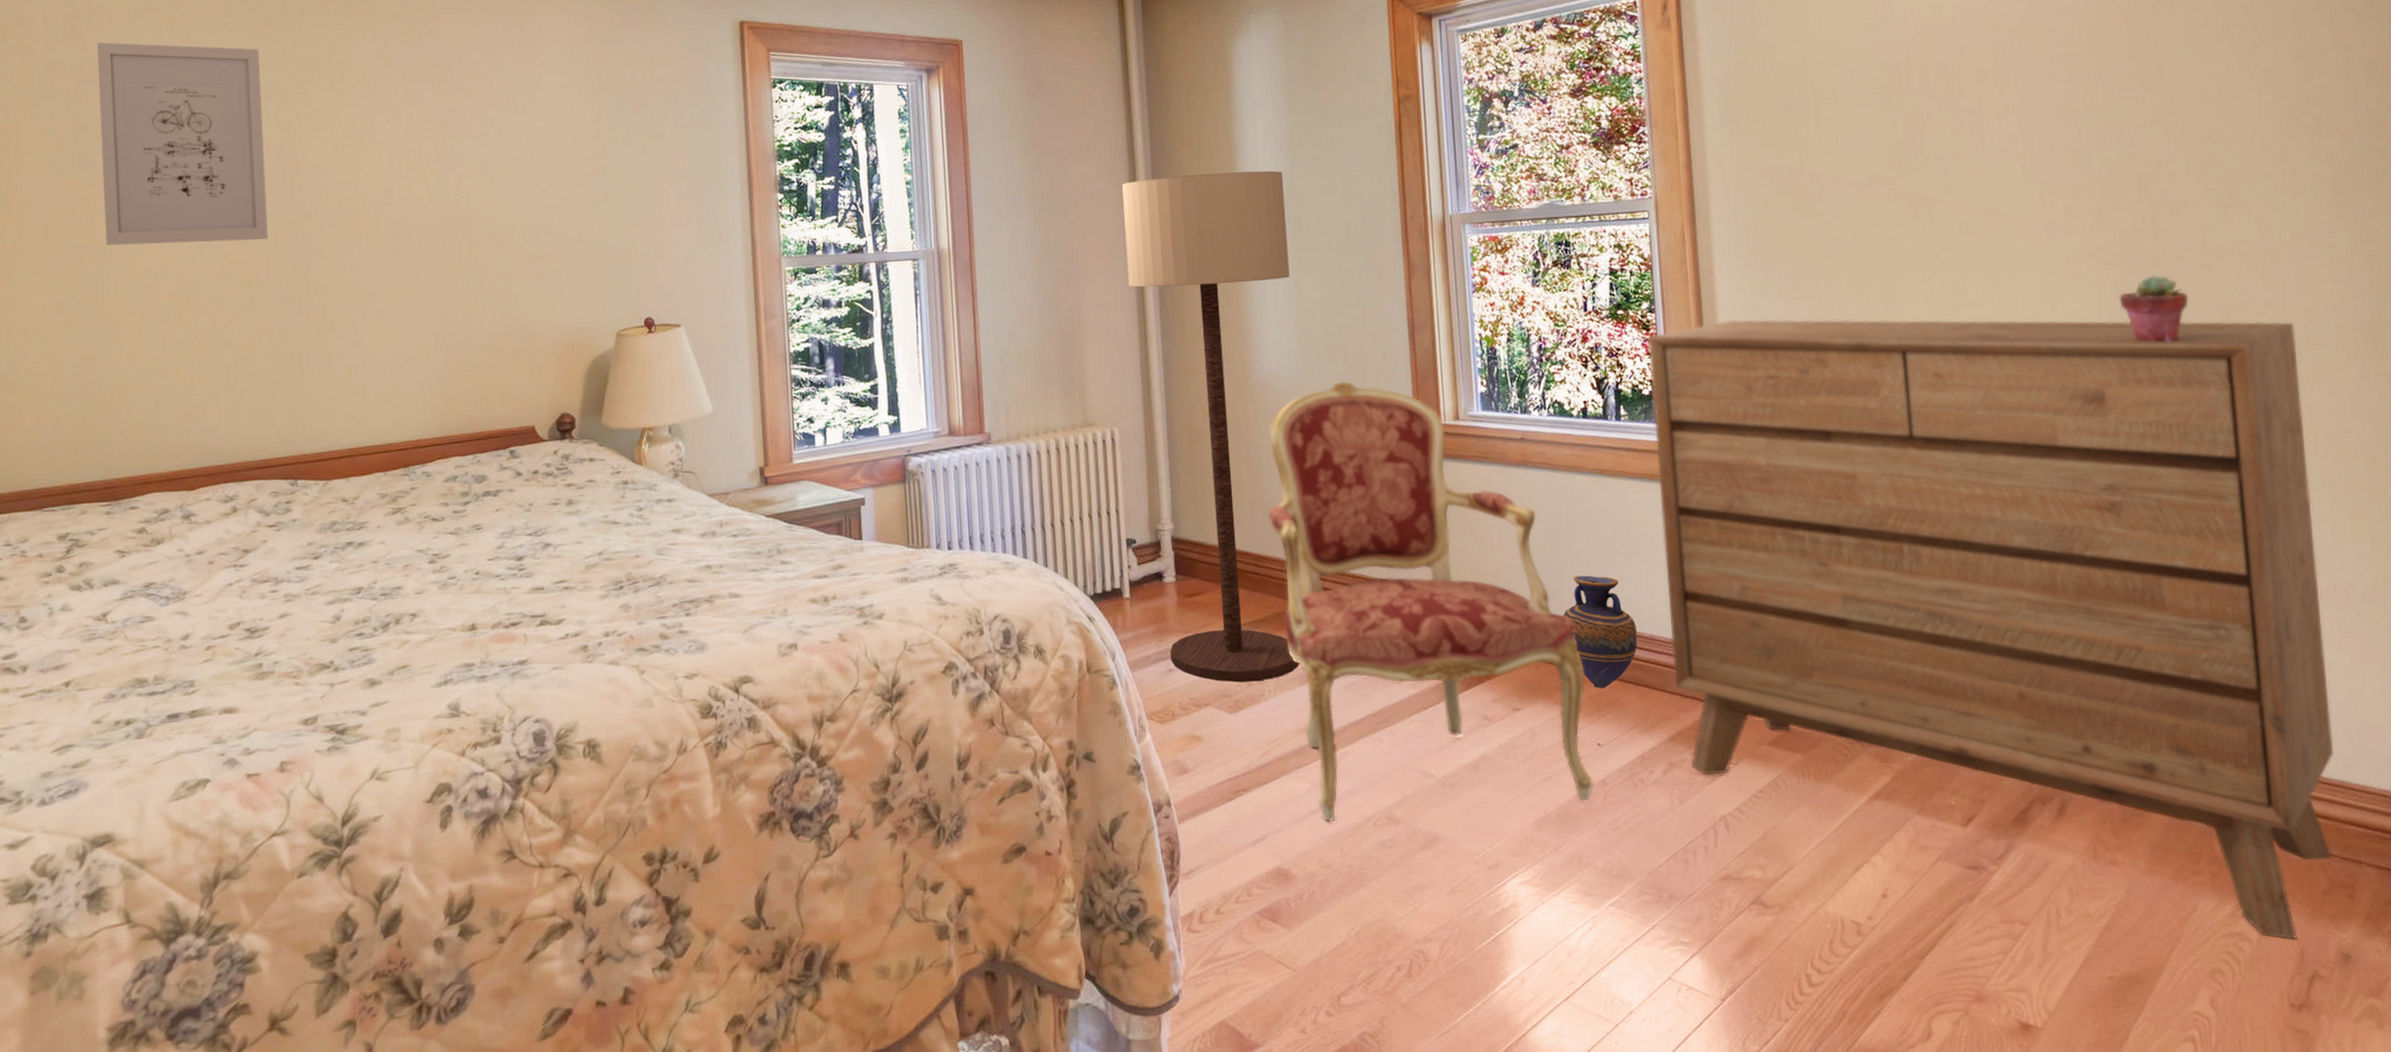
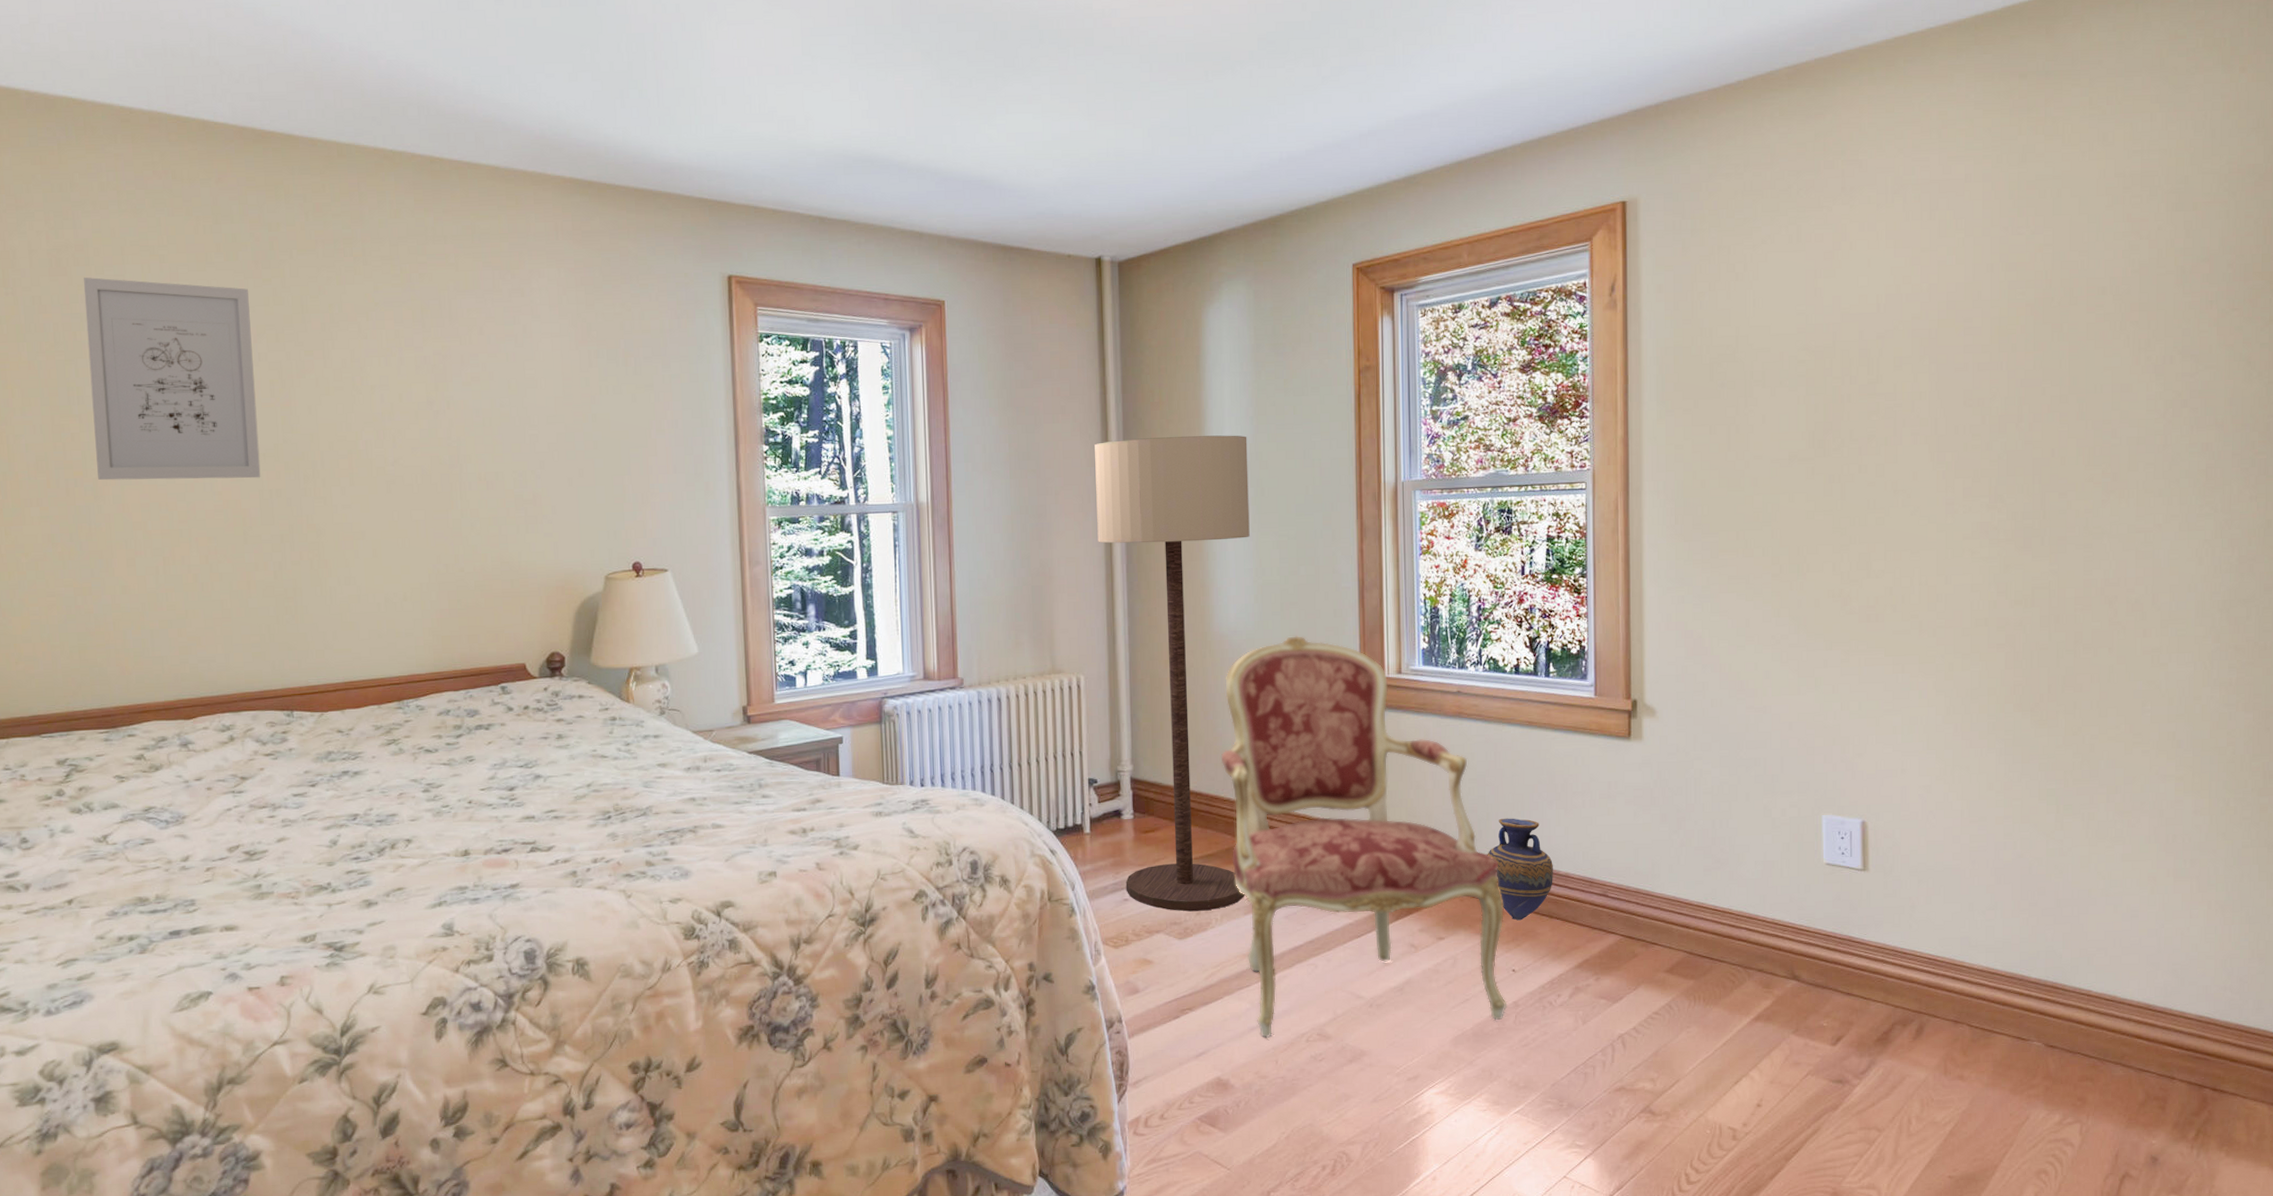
dresser: present [1648,319,2335,940] -> none [1578,585,2160,1145]
potted succulent: present [2119,275,2189,342] -> none [2007,552,2068,614]

